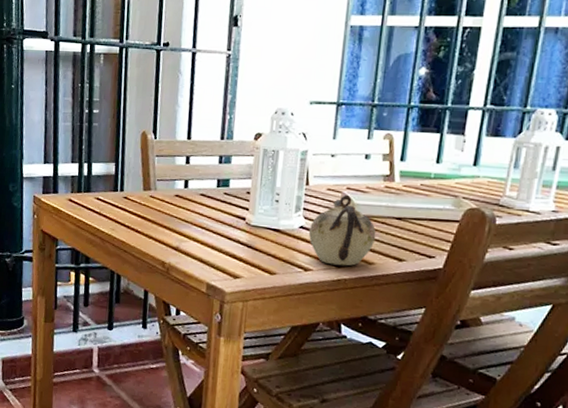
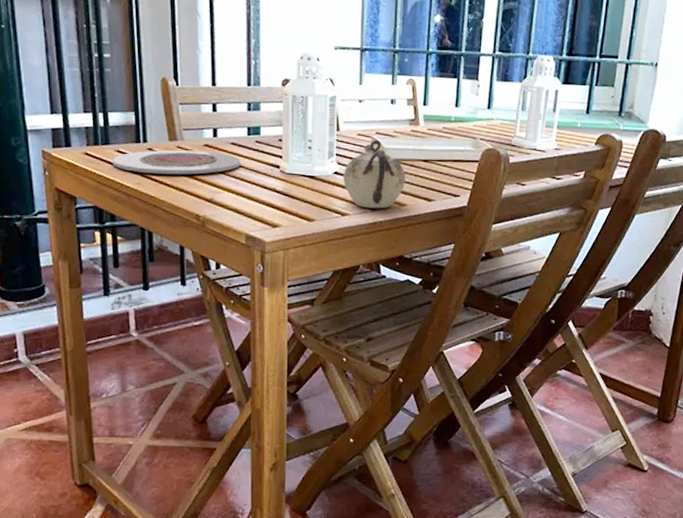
plate: none [91,198,209,223] -> present [112,149,241,175]

